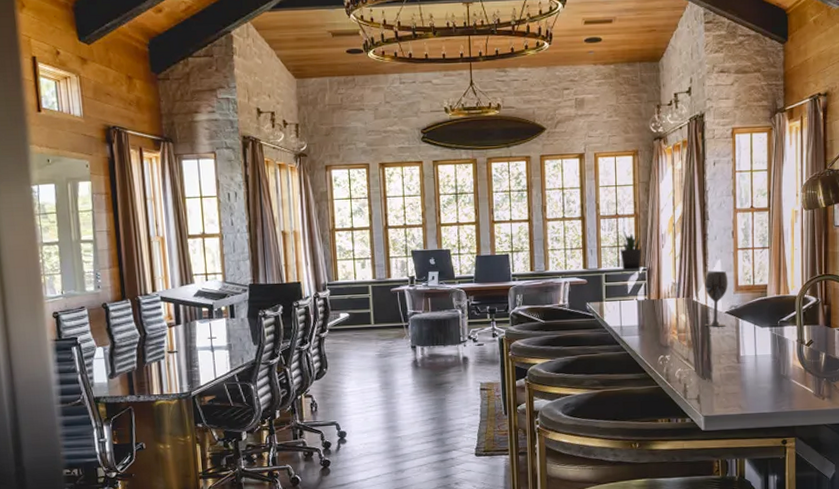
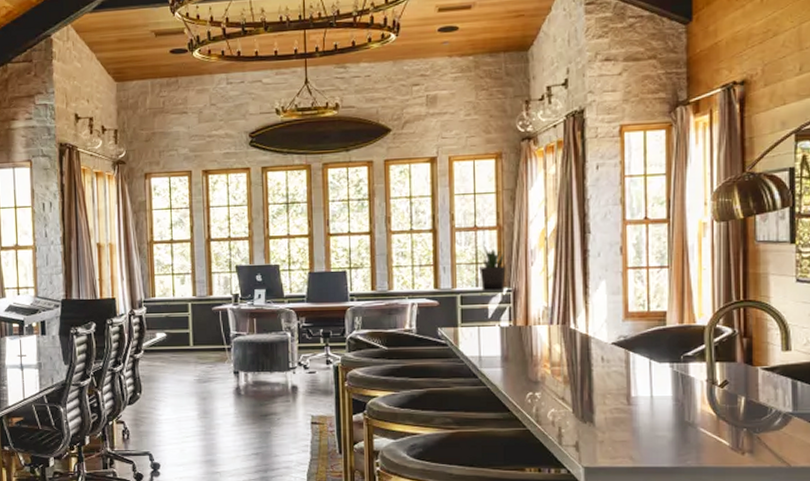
wine glass: present [704,270,728,327] -> none [585,293,616,361]

